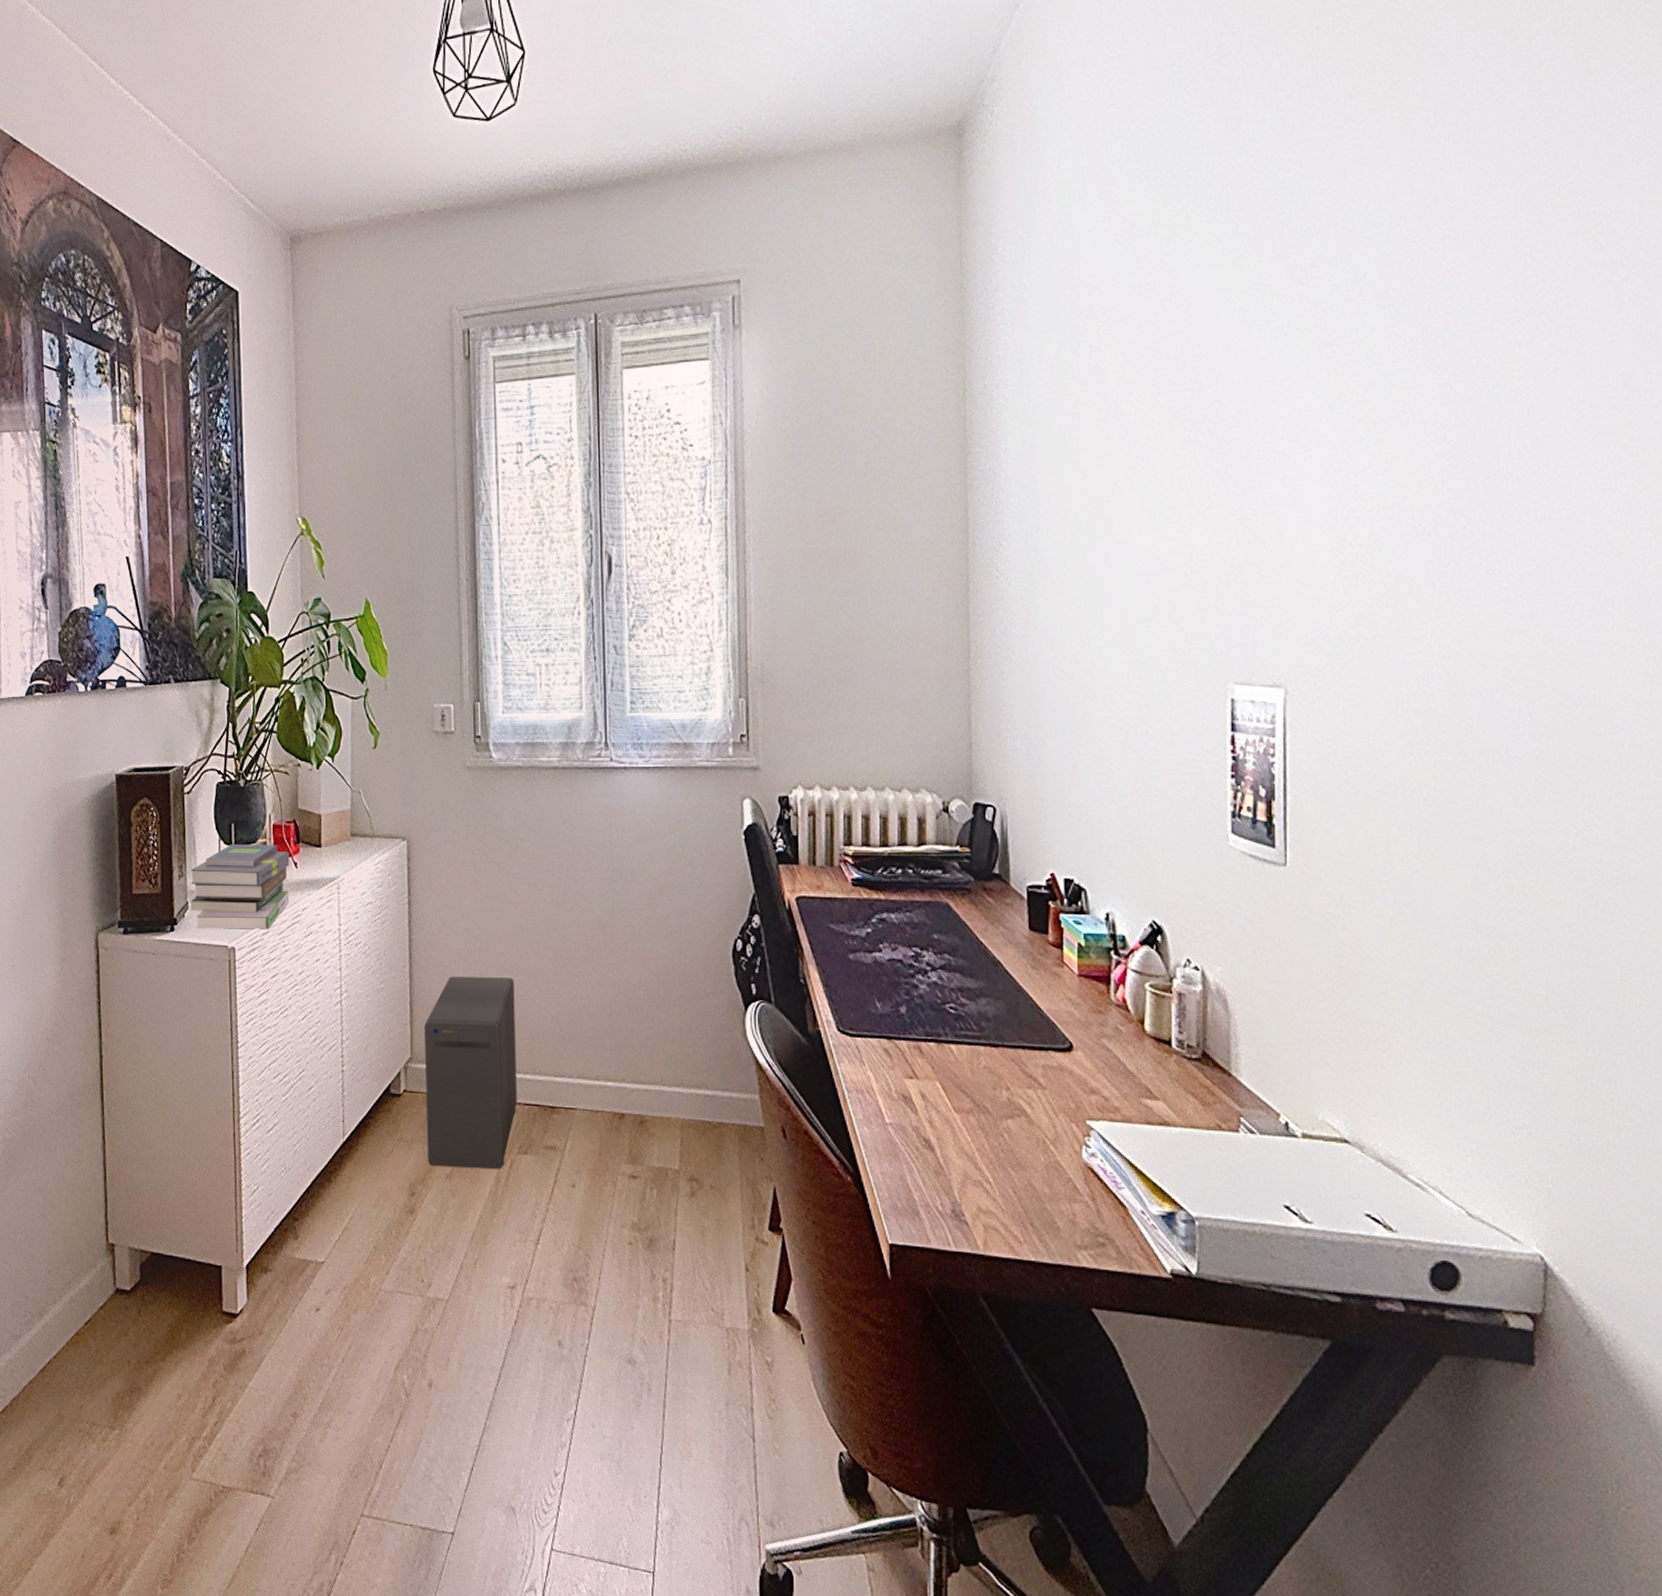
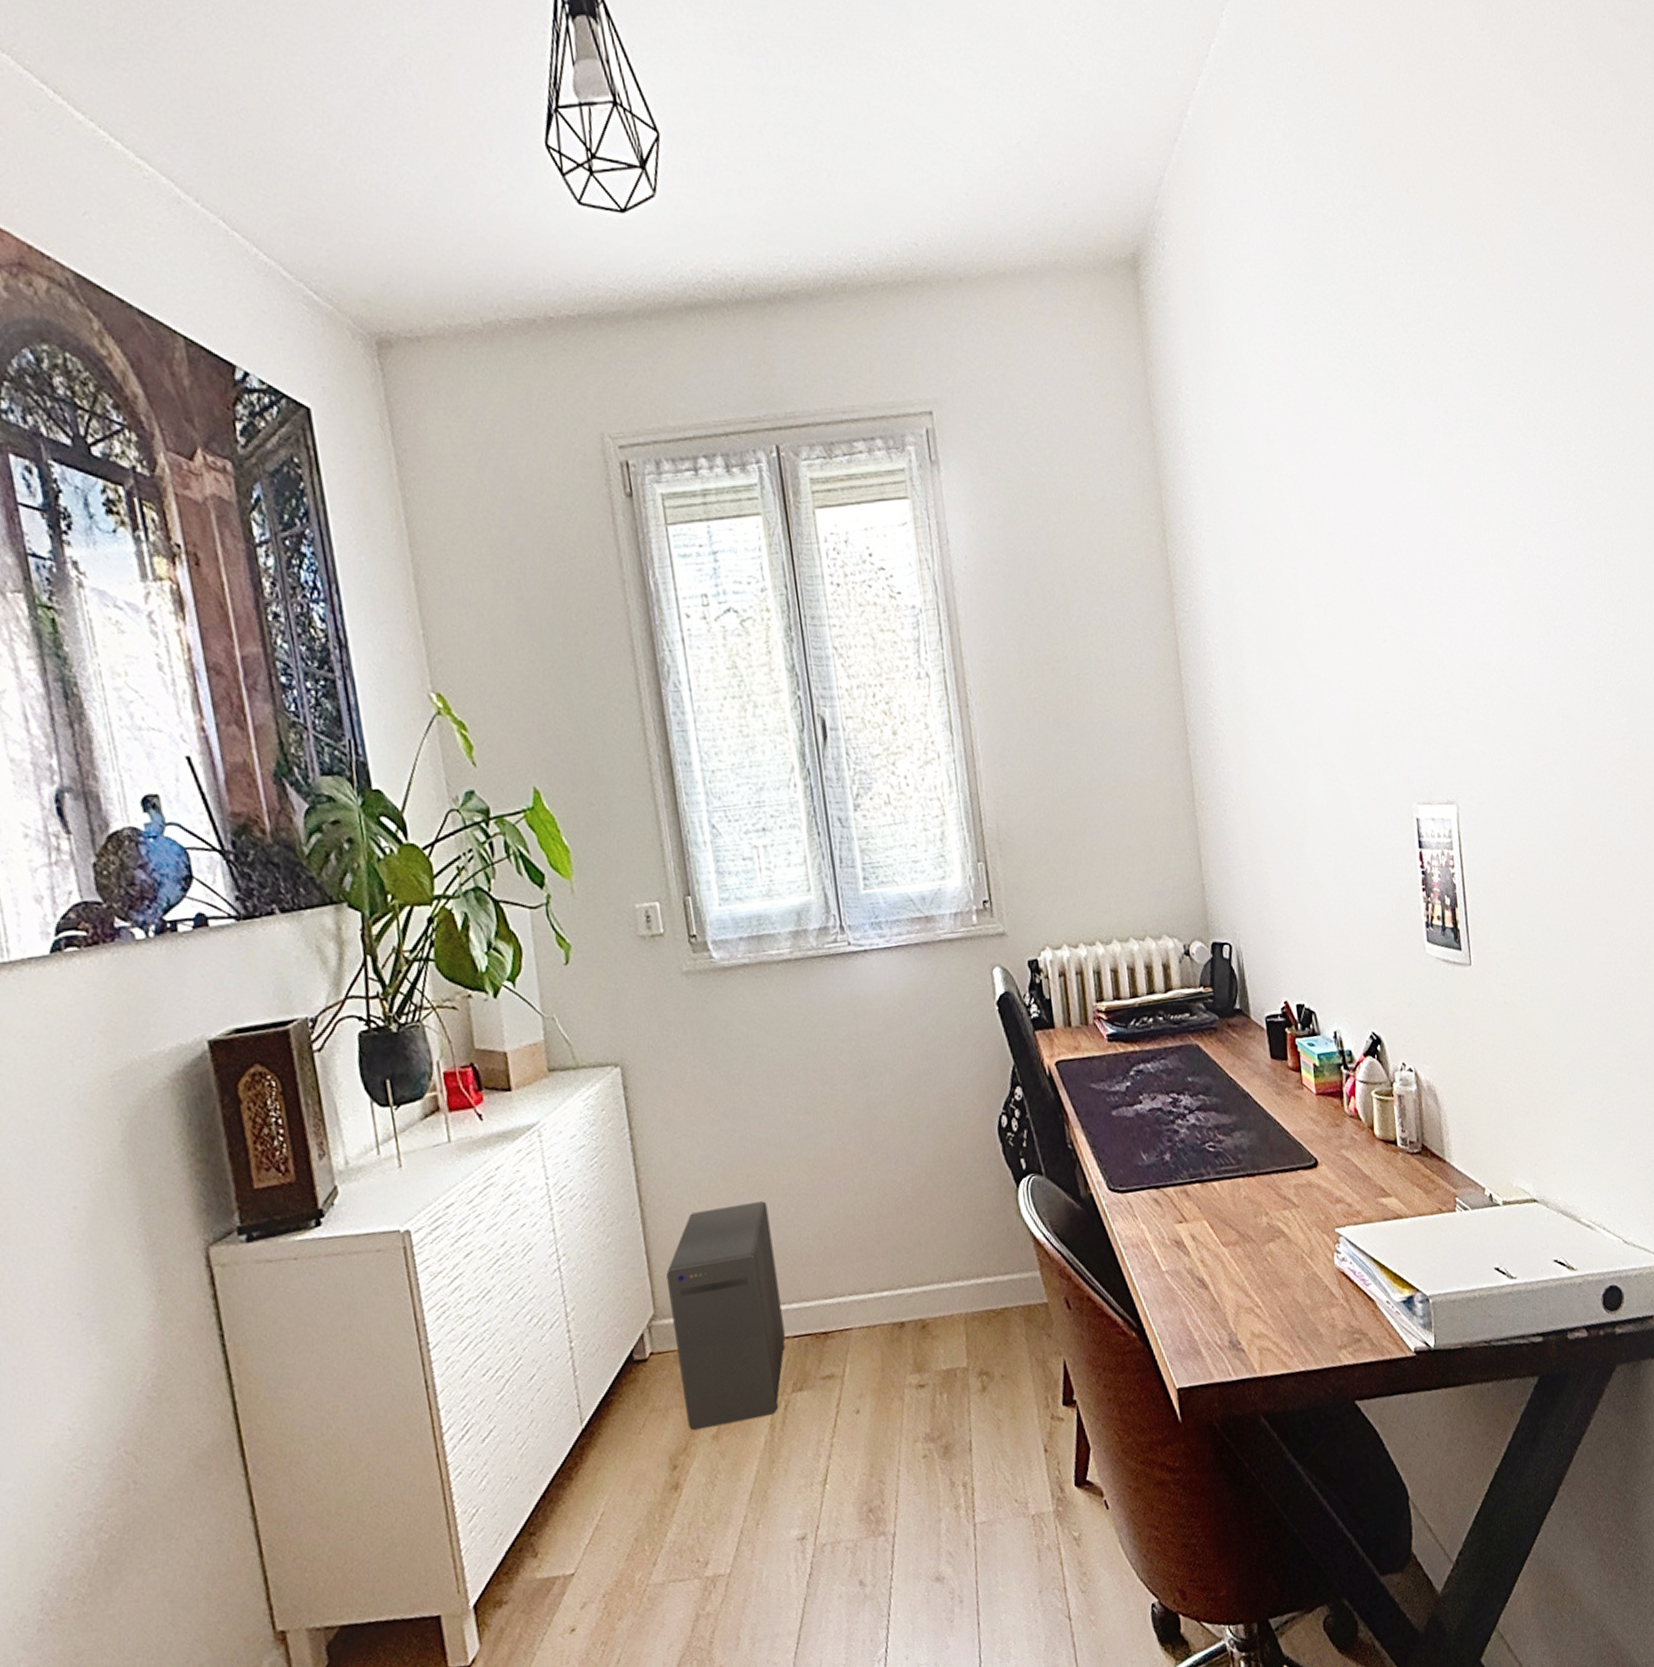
books: present [190,843,290,930] -> none [334,1097,478,1217]

